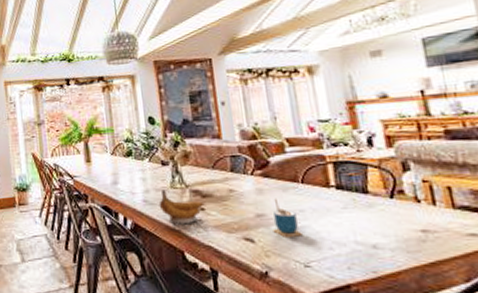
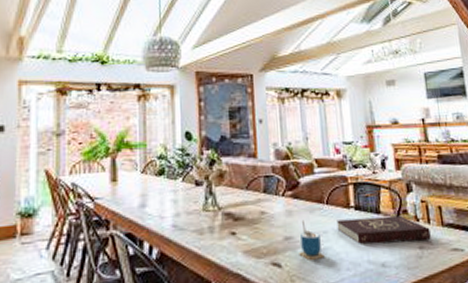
banana: present [159,189,205,225] -> none [189,212,236,252]
book: none [314,195,438,225] -> present [336,215,431,244]

